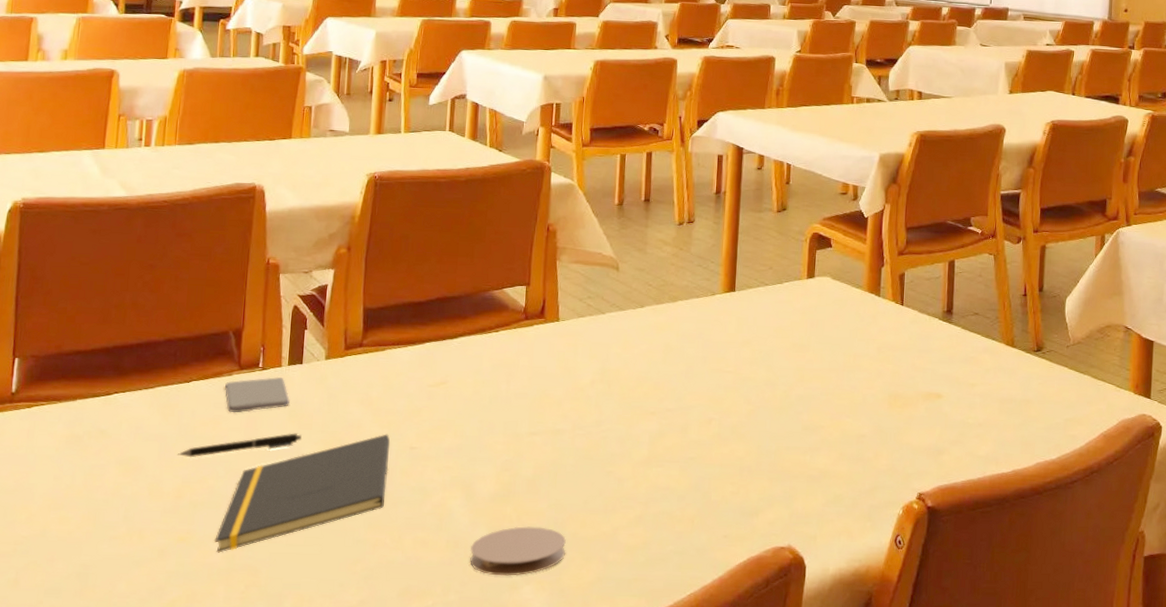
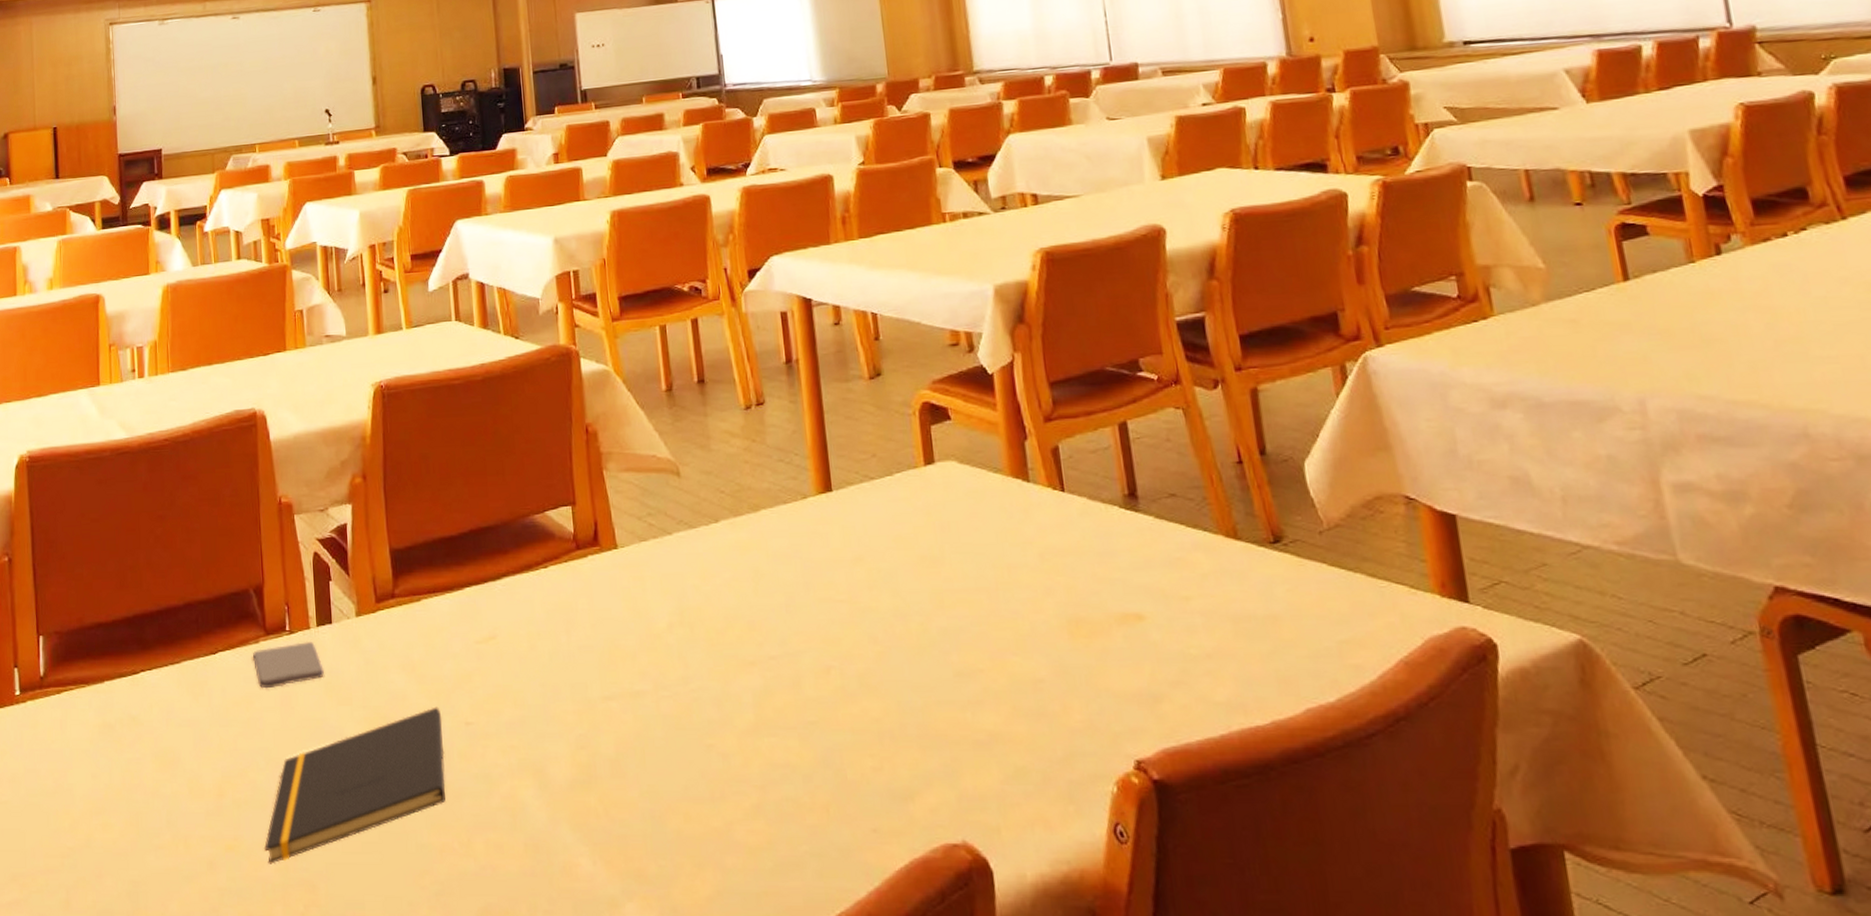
pen: present [177,433,302,458] -> none [213,710,343,747]
coaster: present [470,526,566,576] -> none [554,822,671,890]

